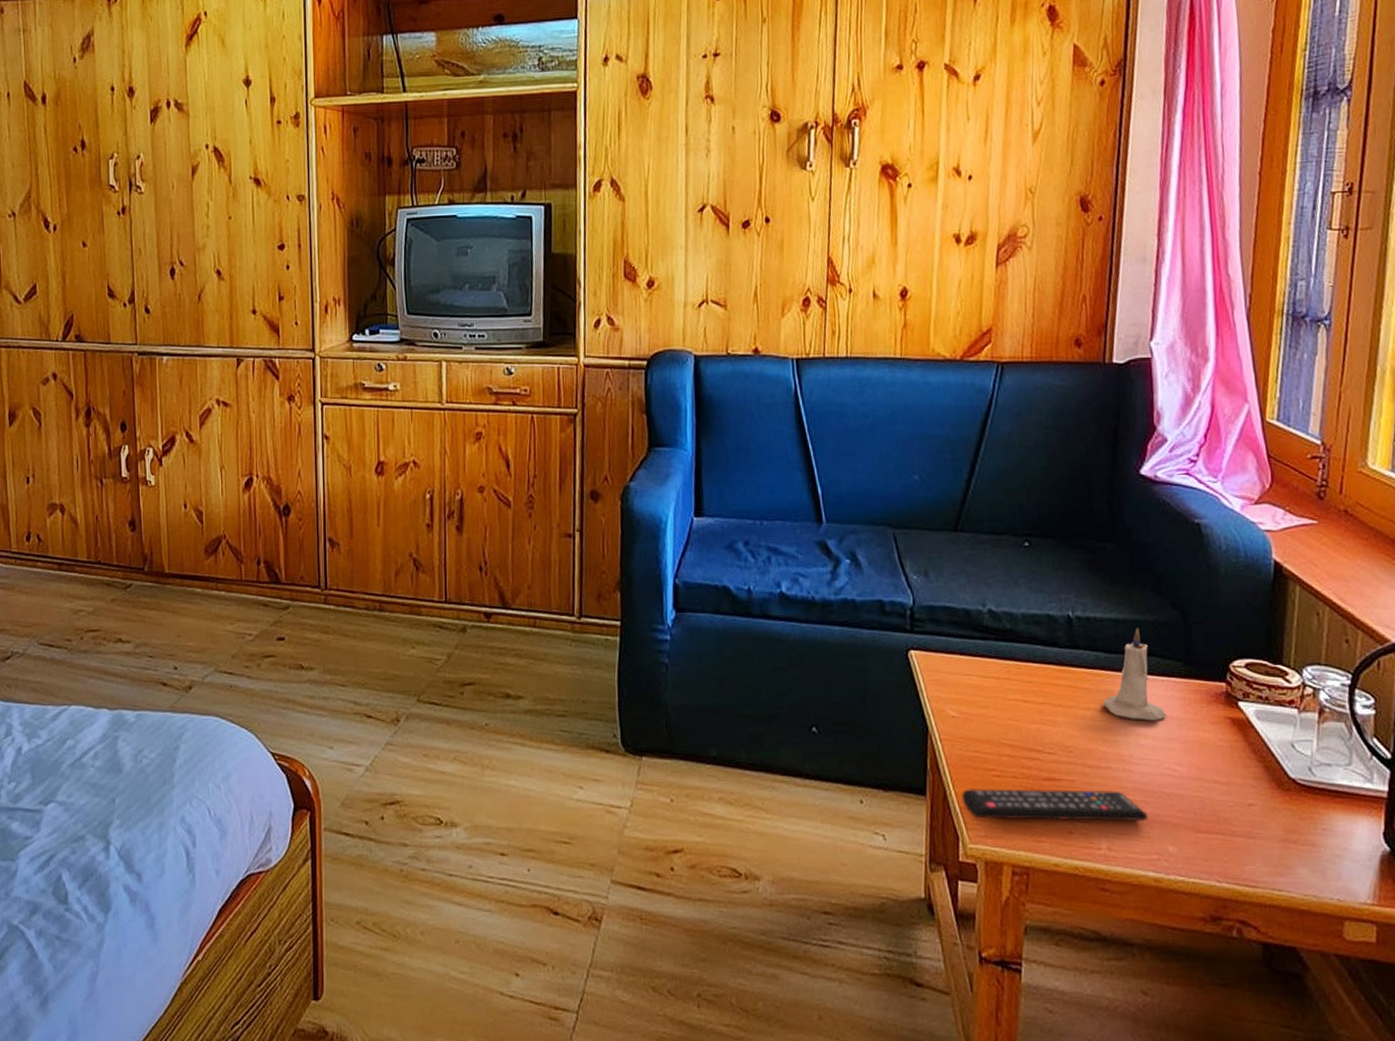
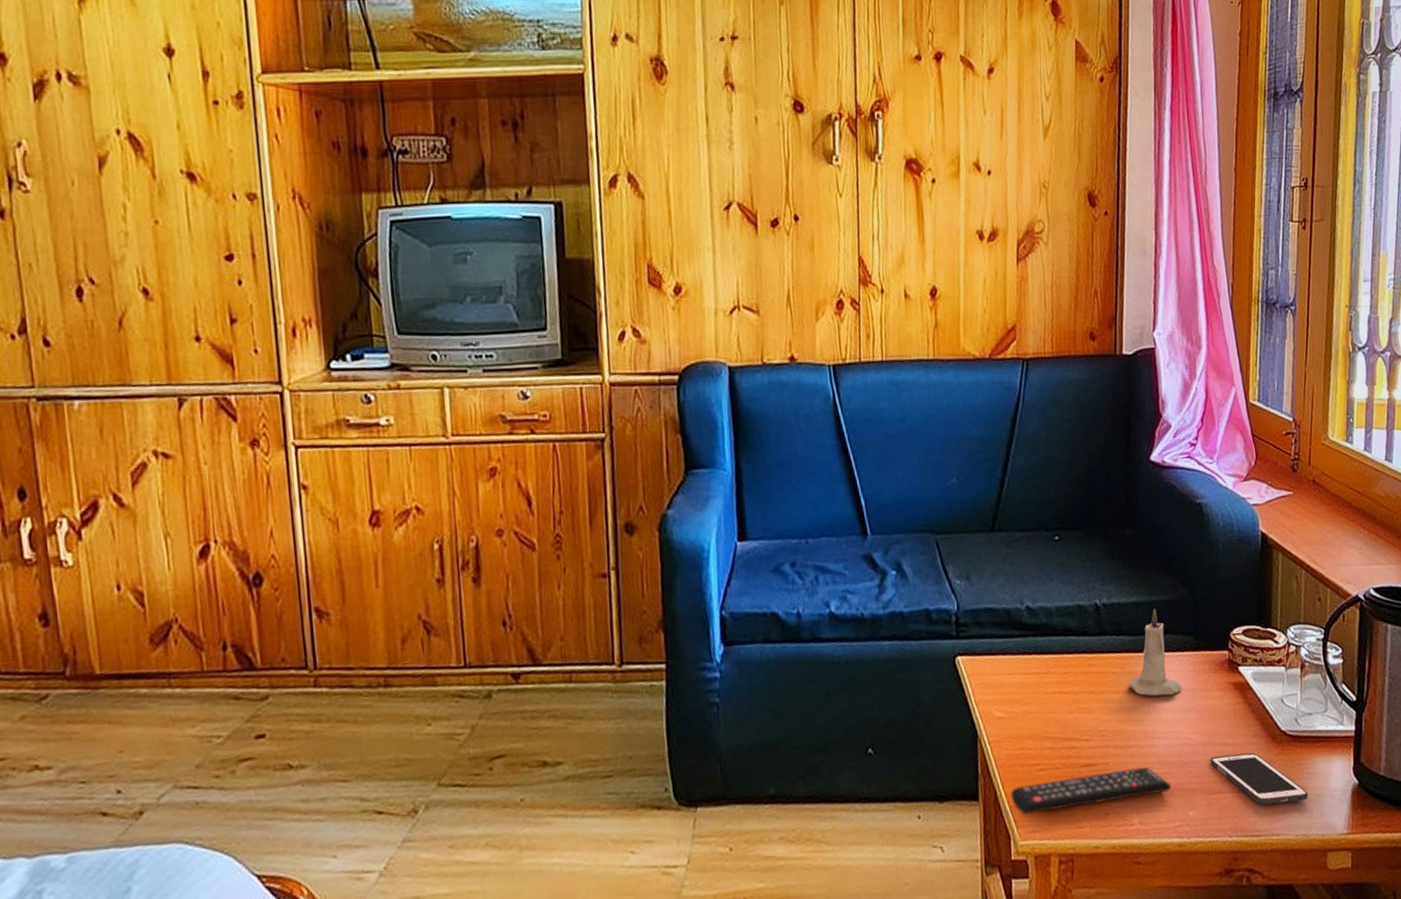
cell phone: none [1197,793,1322,858] -> present [1210,752,1309,805]

